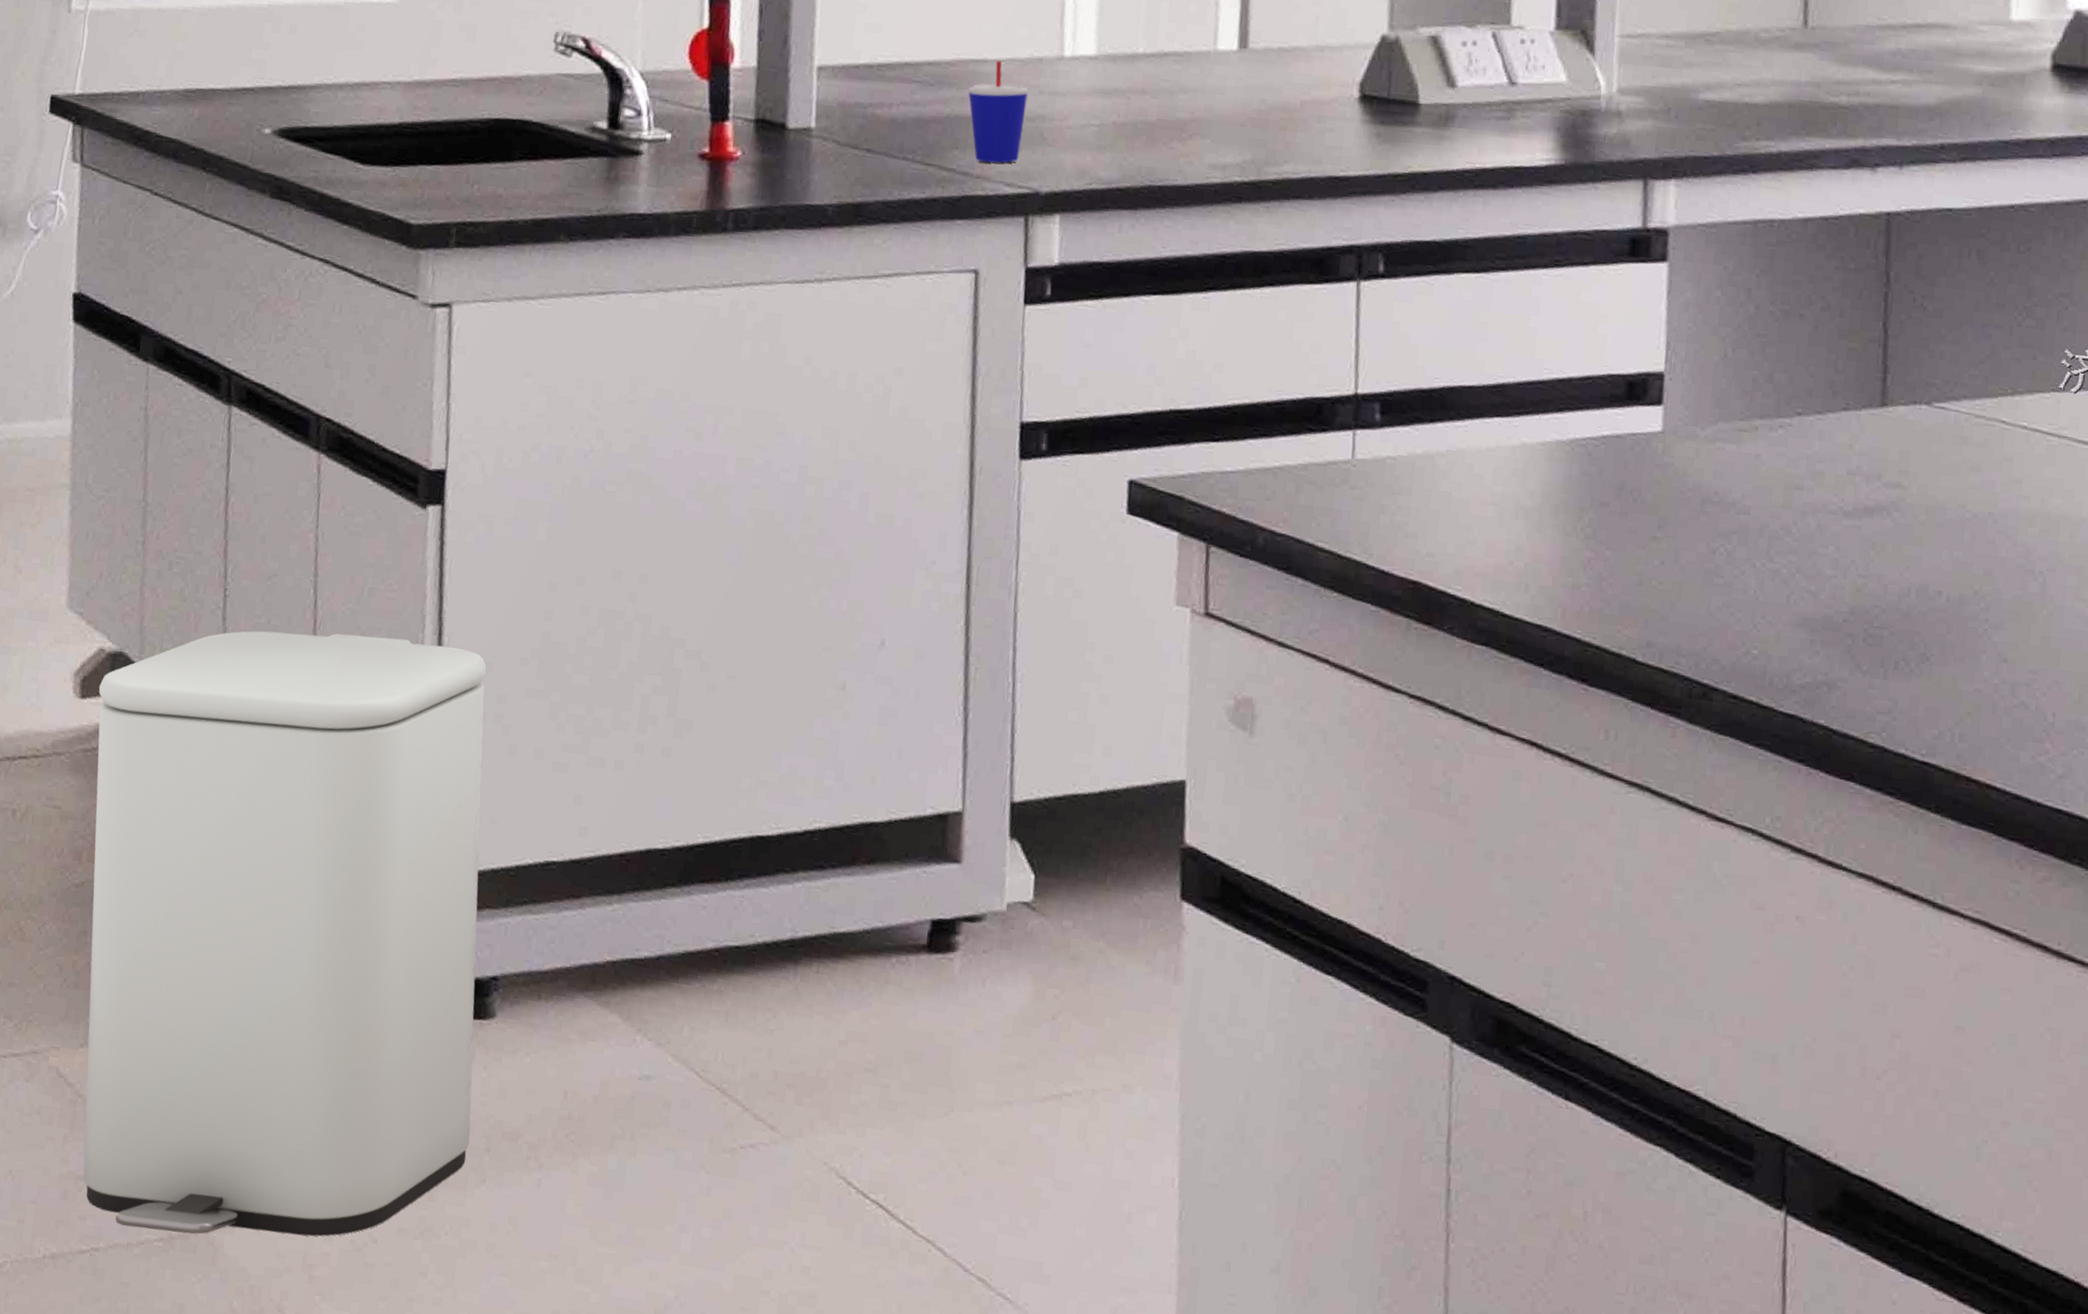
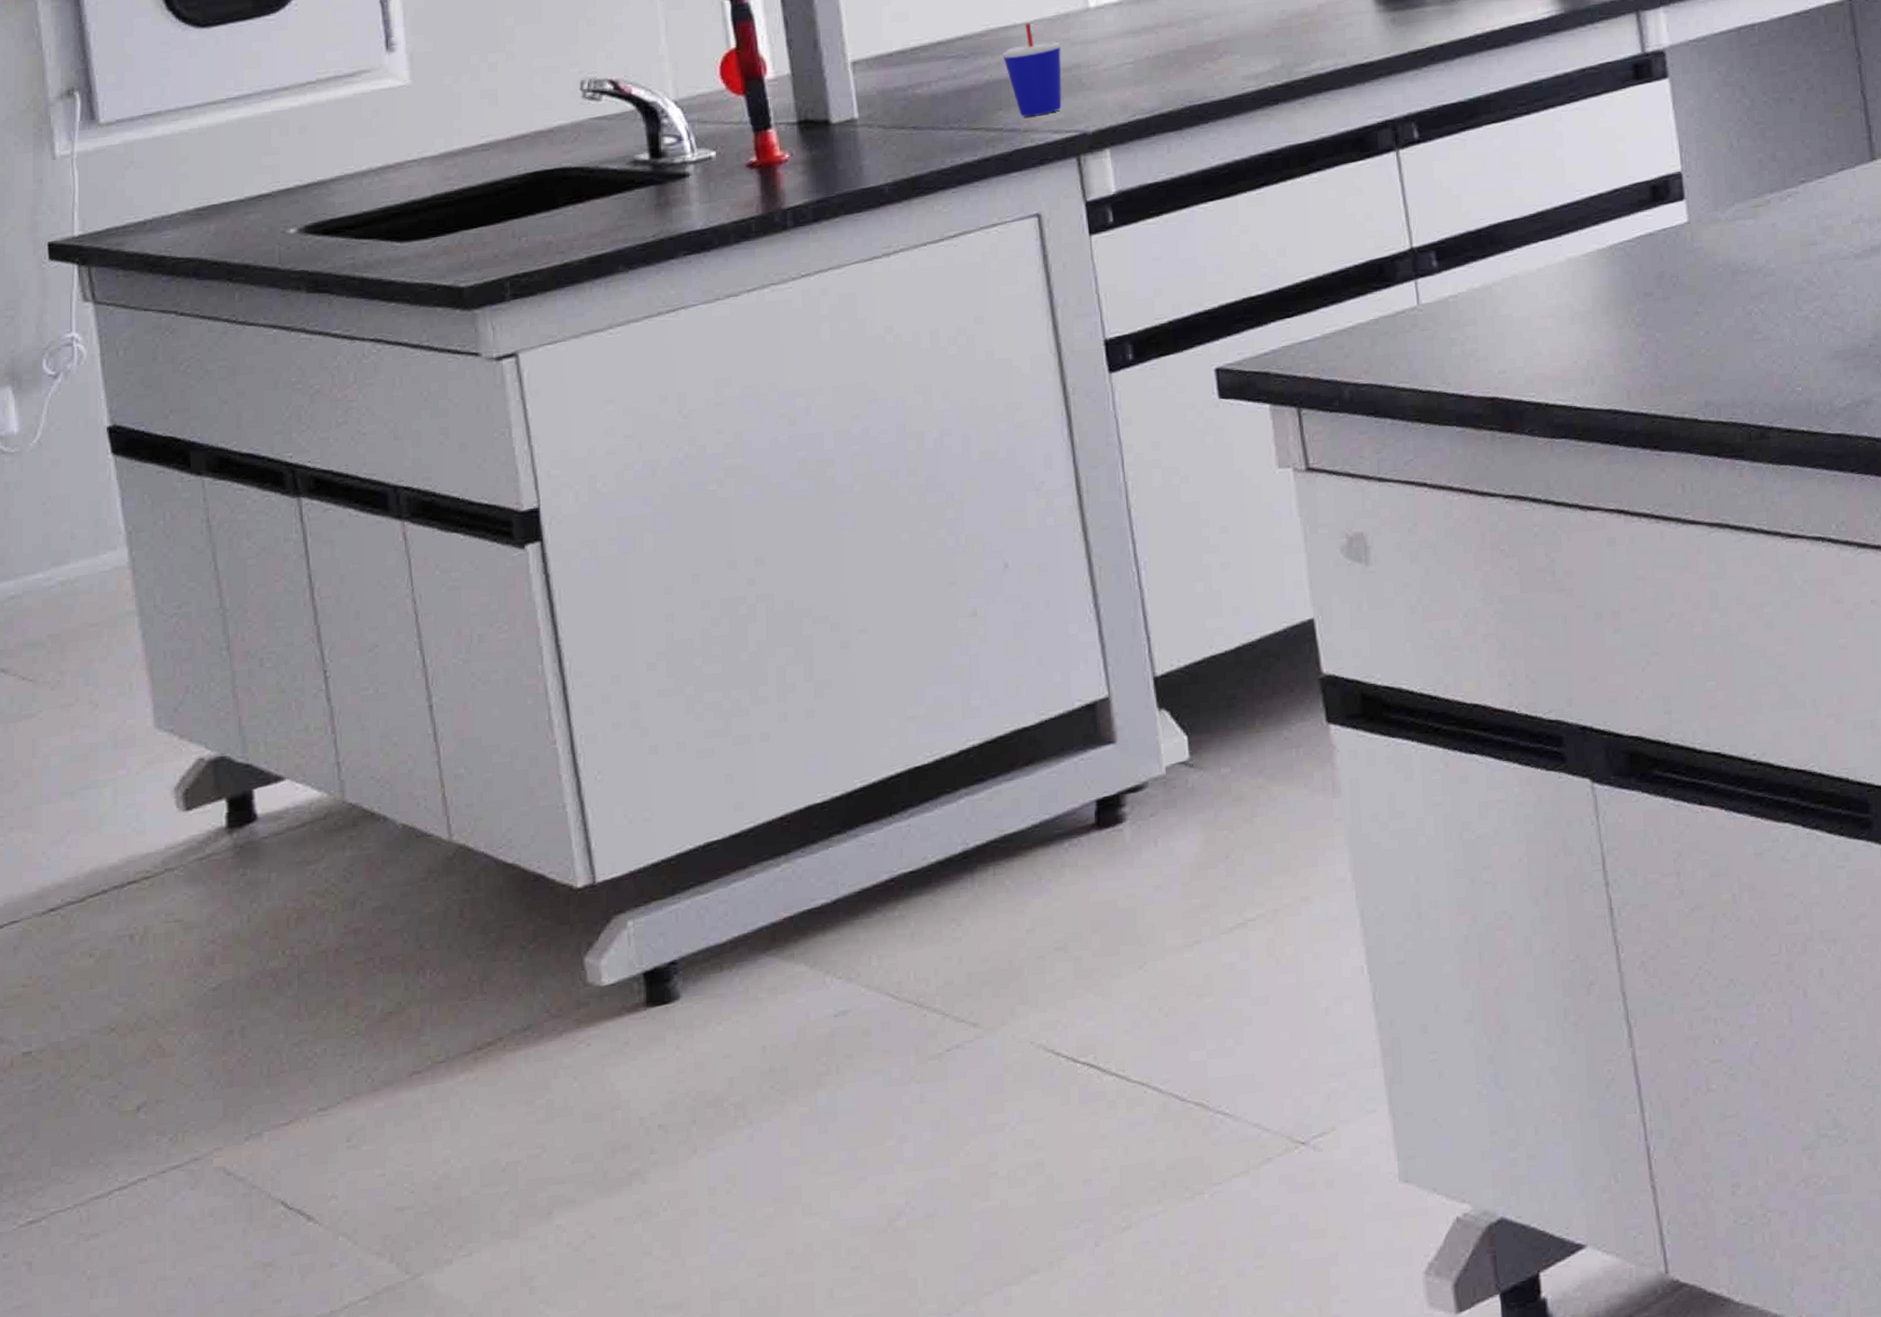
pedal bin: present [83,630,487,1237] -> none [204,668,674,1297]

